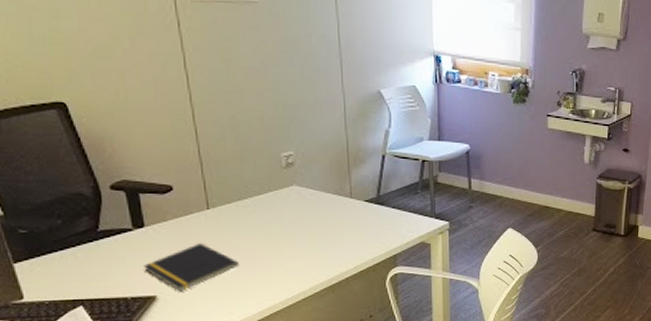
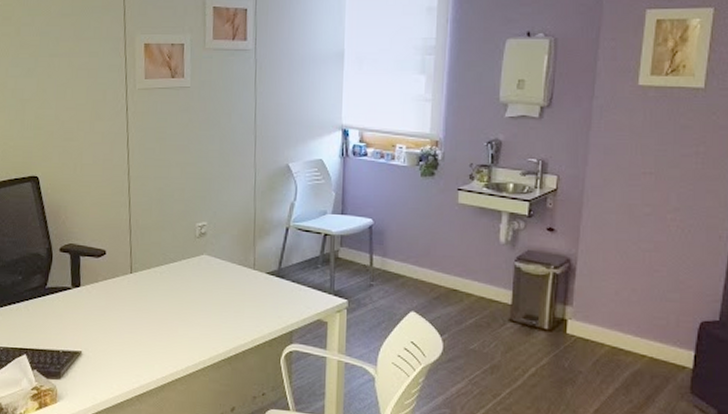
notepad: present [144,243,240,292] -> none [75,305,151,350]

